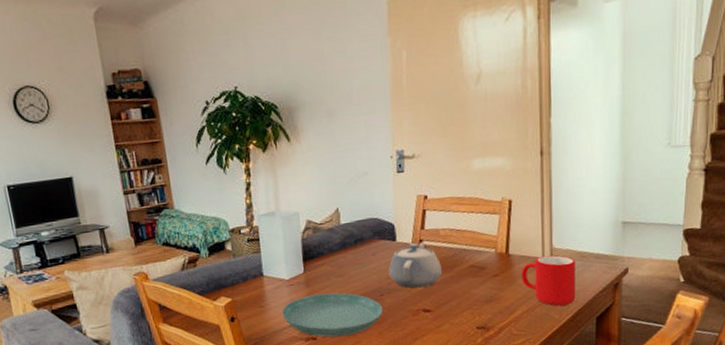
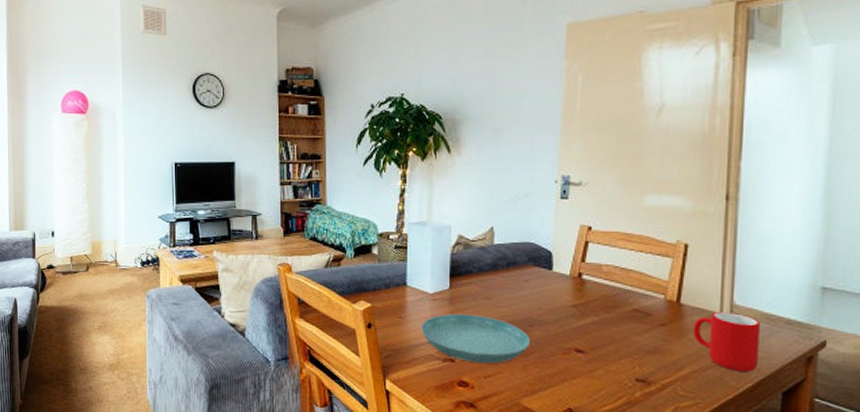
teapot: present [388,242,443,288] -> none [540,275,602,325]

